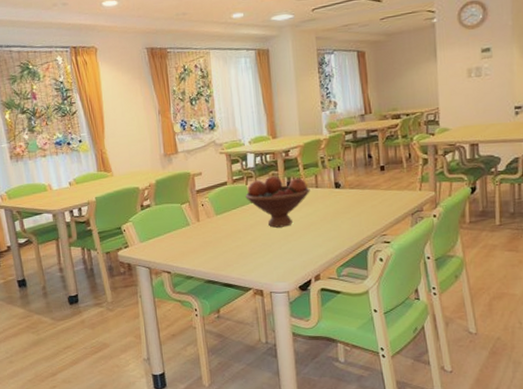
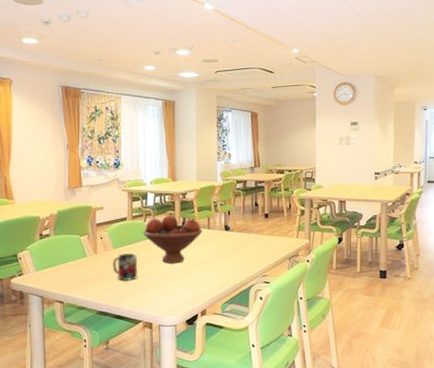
mug: none [216,219,244,249] -> present [112,254,138,282]

